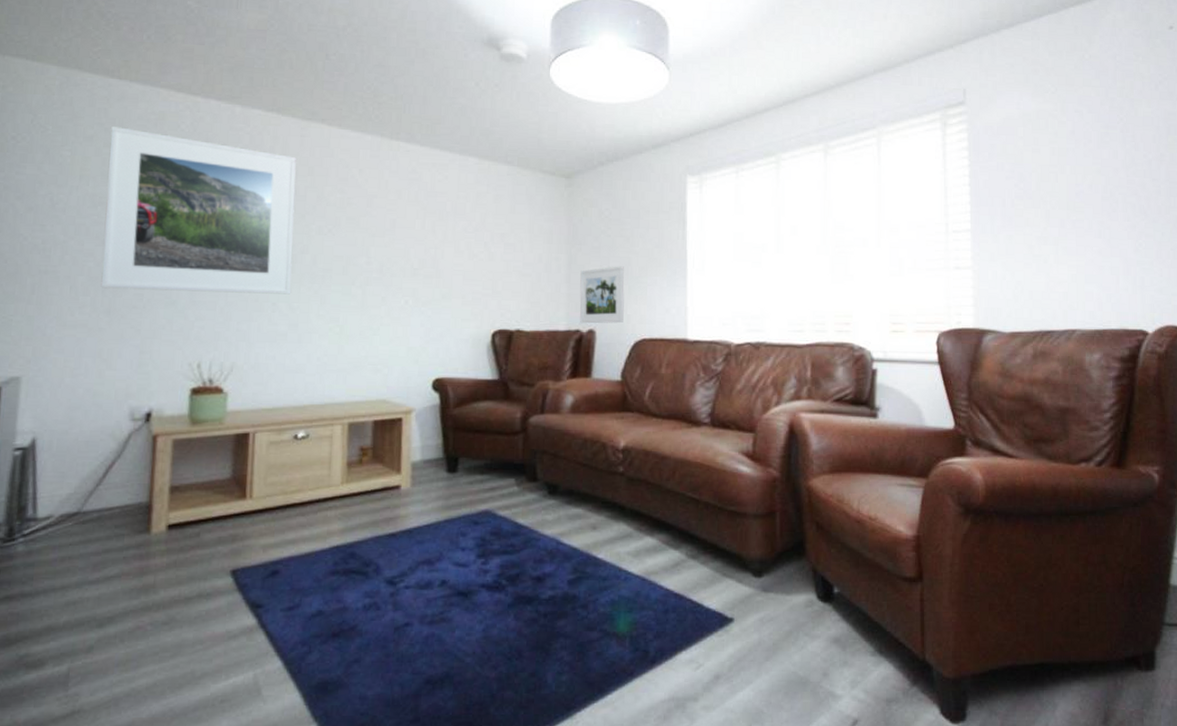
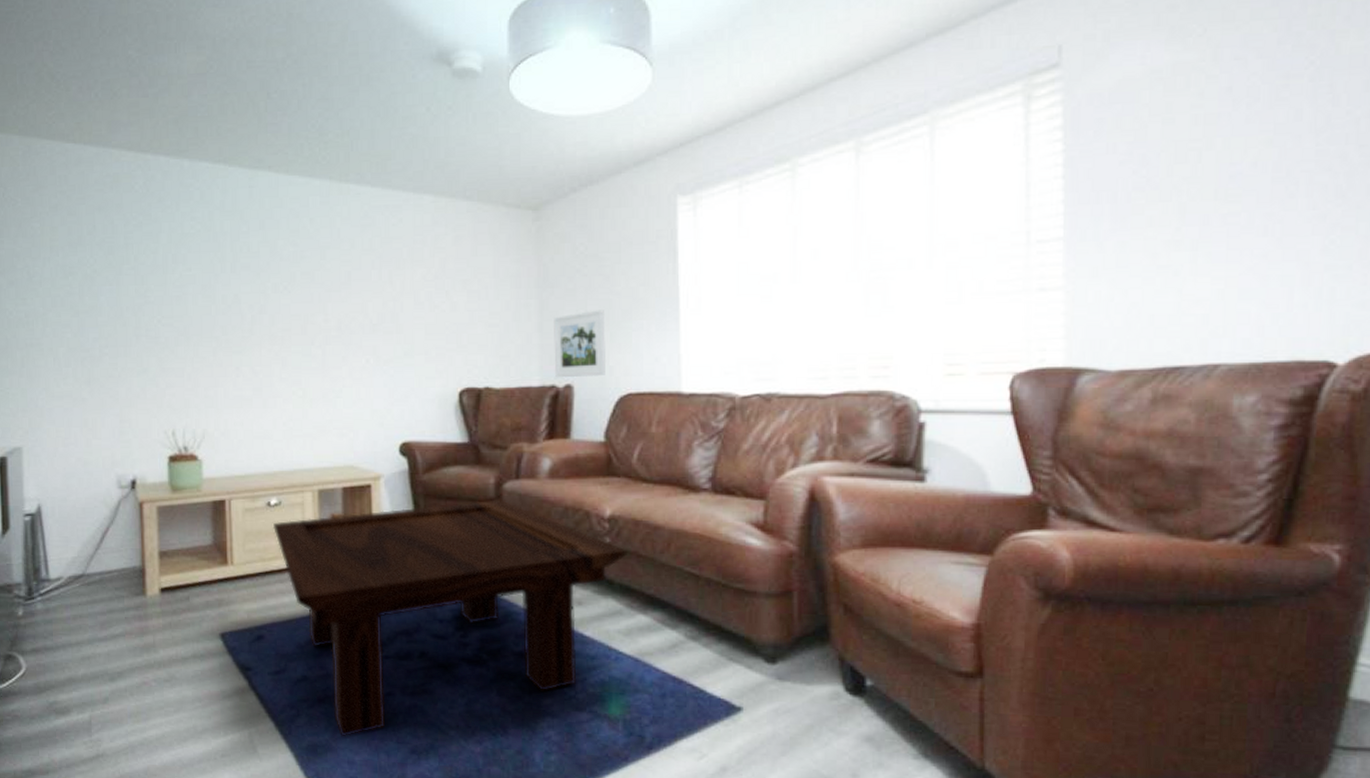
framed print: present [101,125,296,295] -> none [72,192,252,359]
coffee table: none [297,432,638,672] -> present [272,499,627,737]

